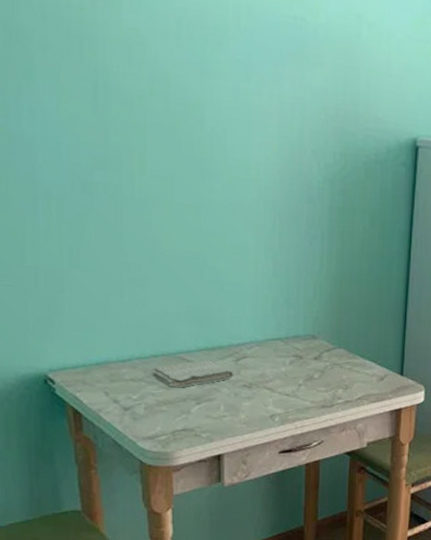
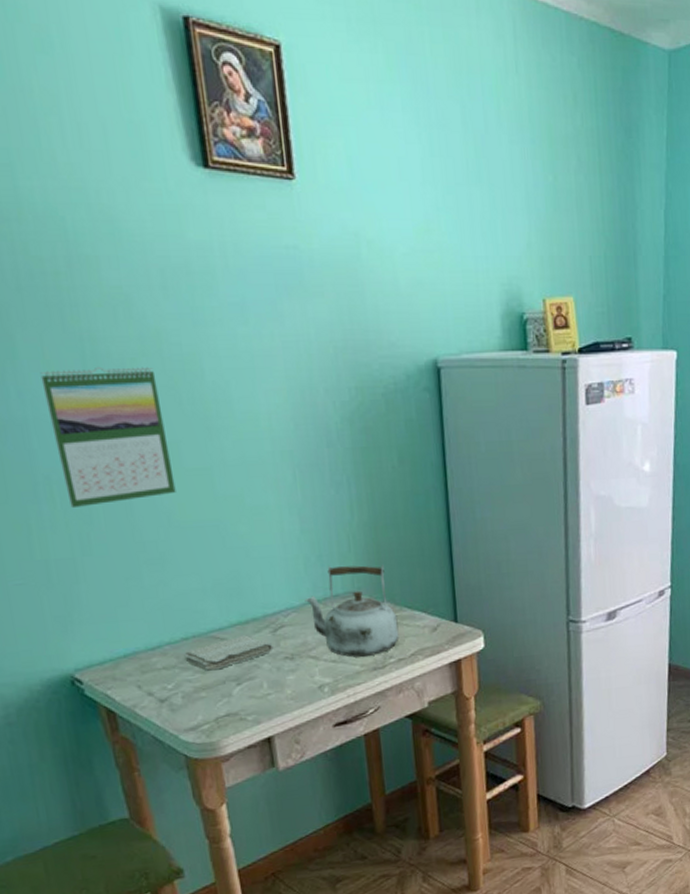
calendar: none [53,95,164,224] -> present [40,366,176,509]
kettle: none [268,309,350,395] -> present [304,565,399,658]

